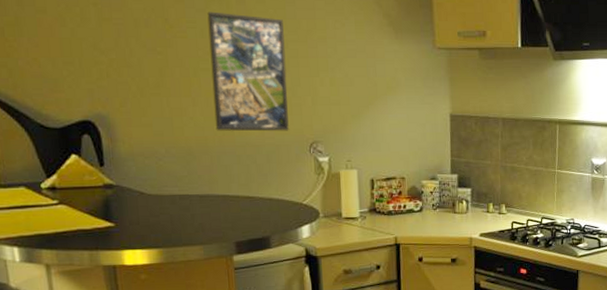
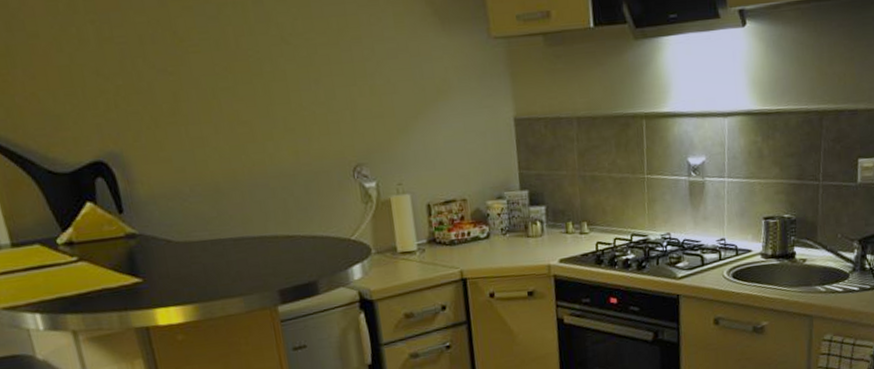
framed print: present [207,11,289,132] -> none [220,17,328,161]

